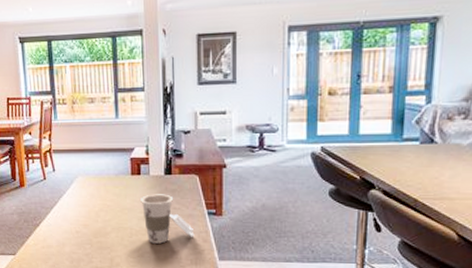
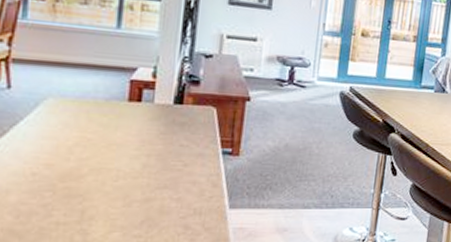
cup: present [141,194,195,244] -> none [137,126,203,189]

